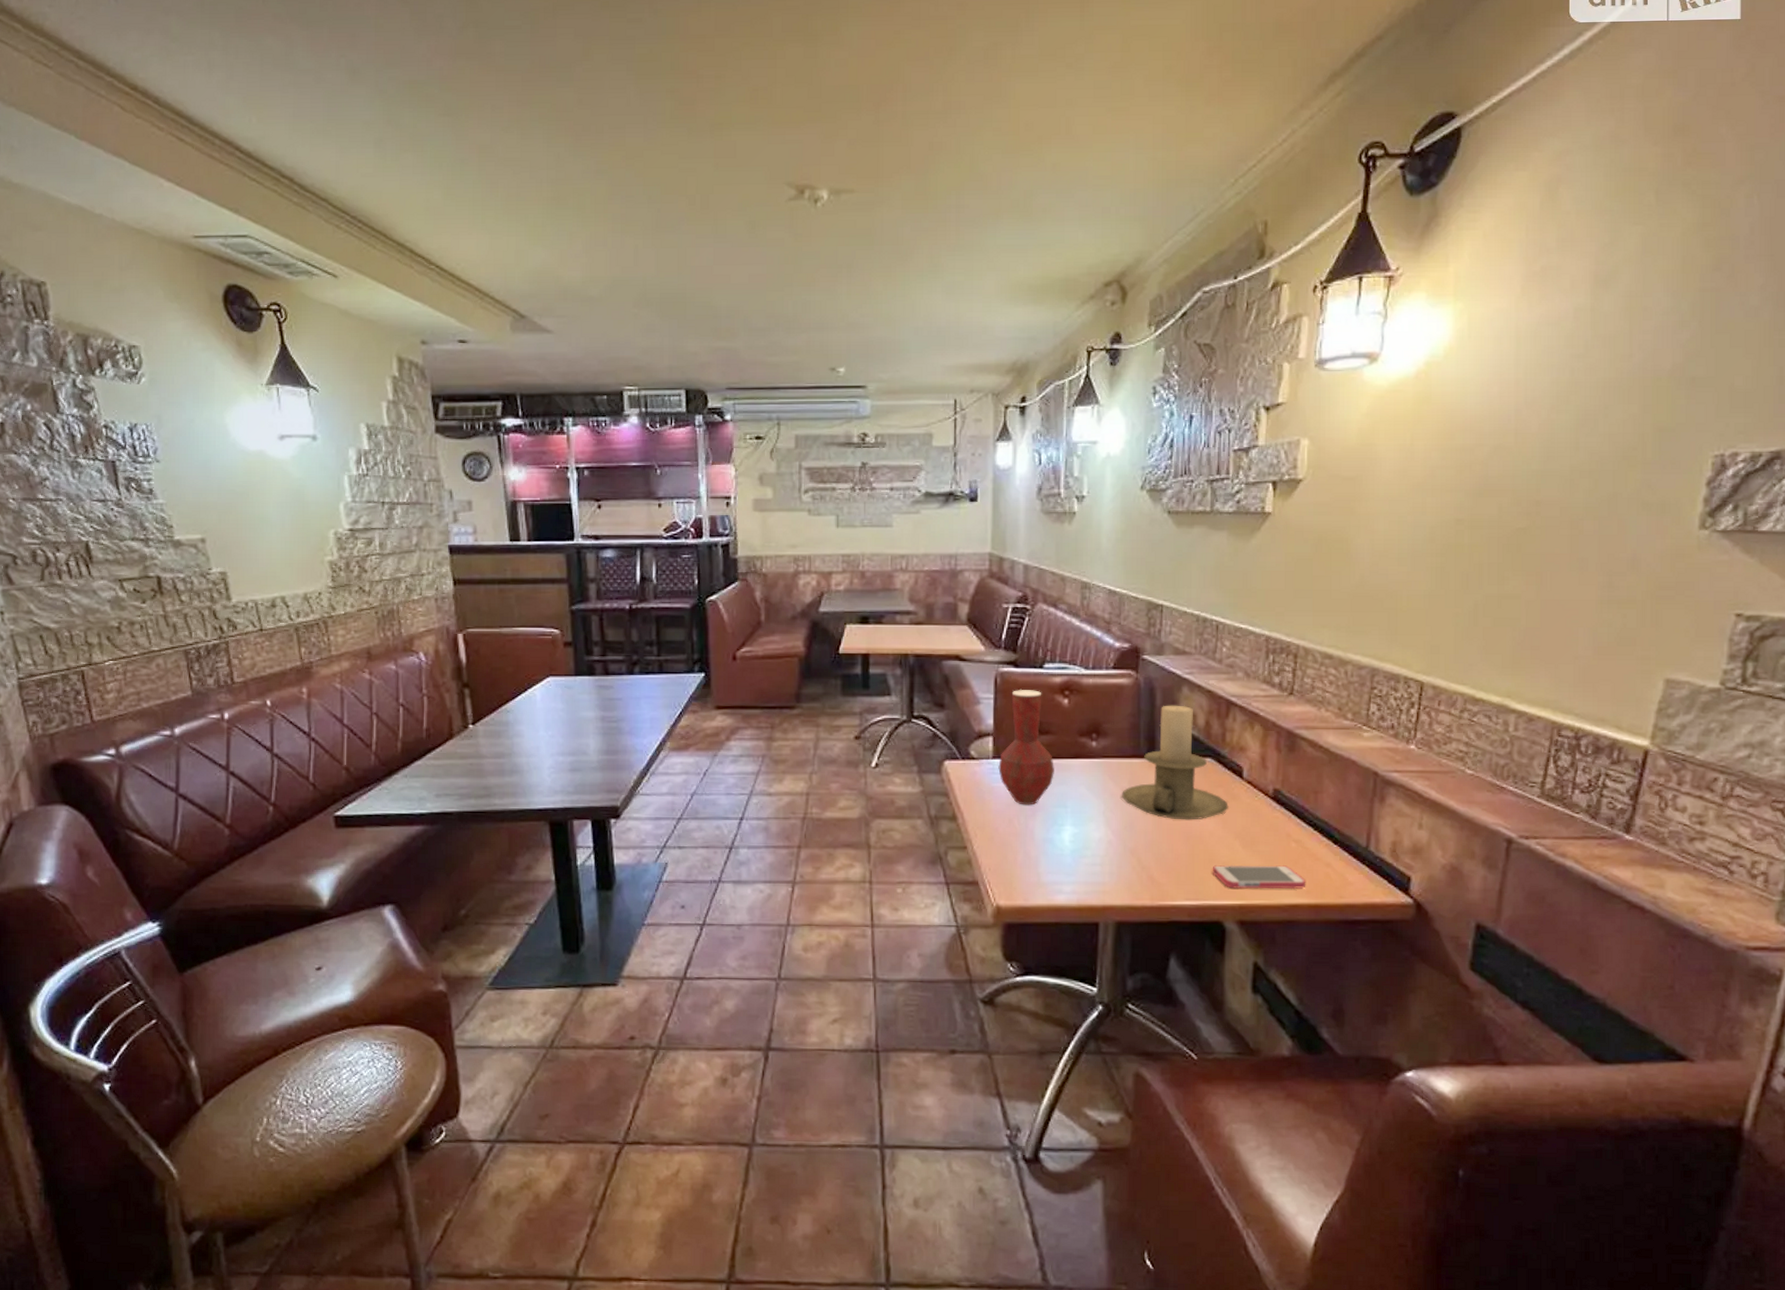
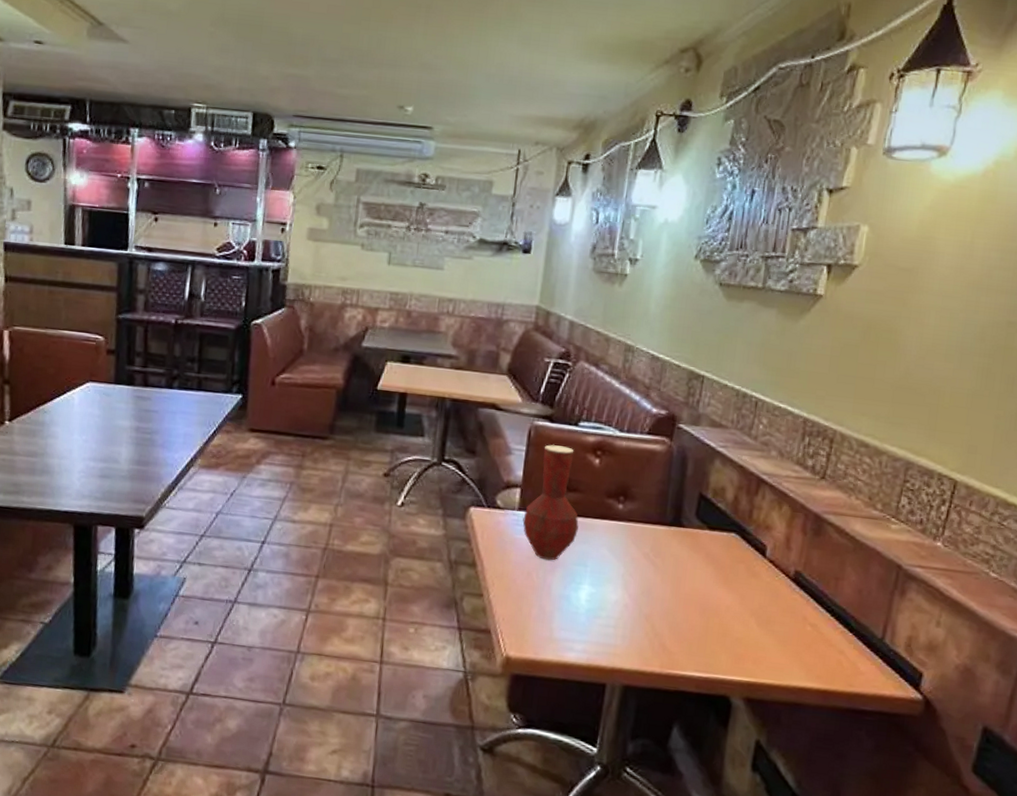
candle holder: present [1122,705,1228,820] -> none [643,475,748,593]
smartphone: present [1213,864,1306,890] -> none [725,640,818,673]

